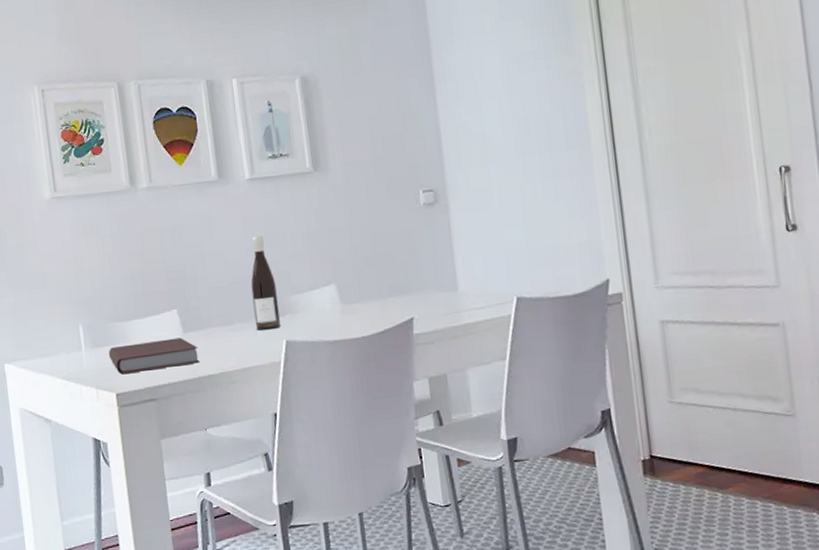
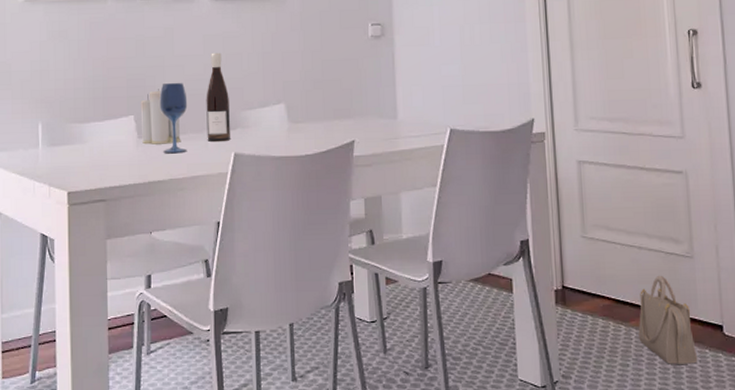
book: present [108,337,200,375] -> none [64,142,151,174]
candle: none [182,279,229,338] -> present [140,89,181,144]
wineglass: none [201,271,235,347] -> present [159,83,188,154]
handbag: none [736,437,805,531] -> present [638,275,698,364]

